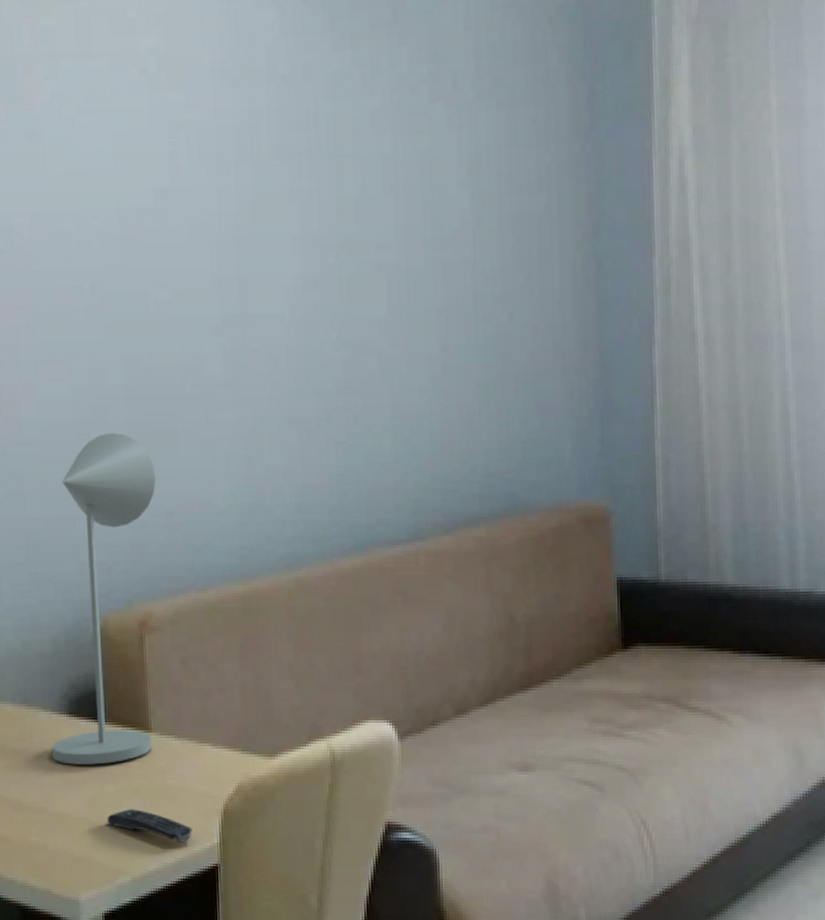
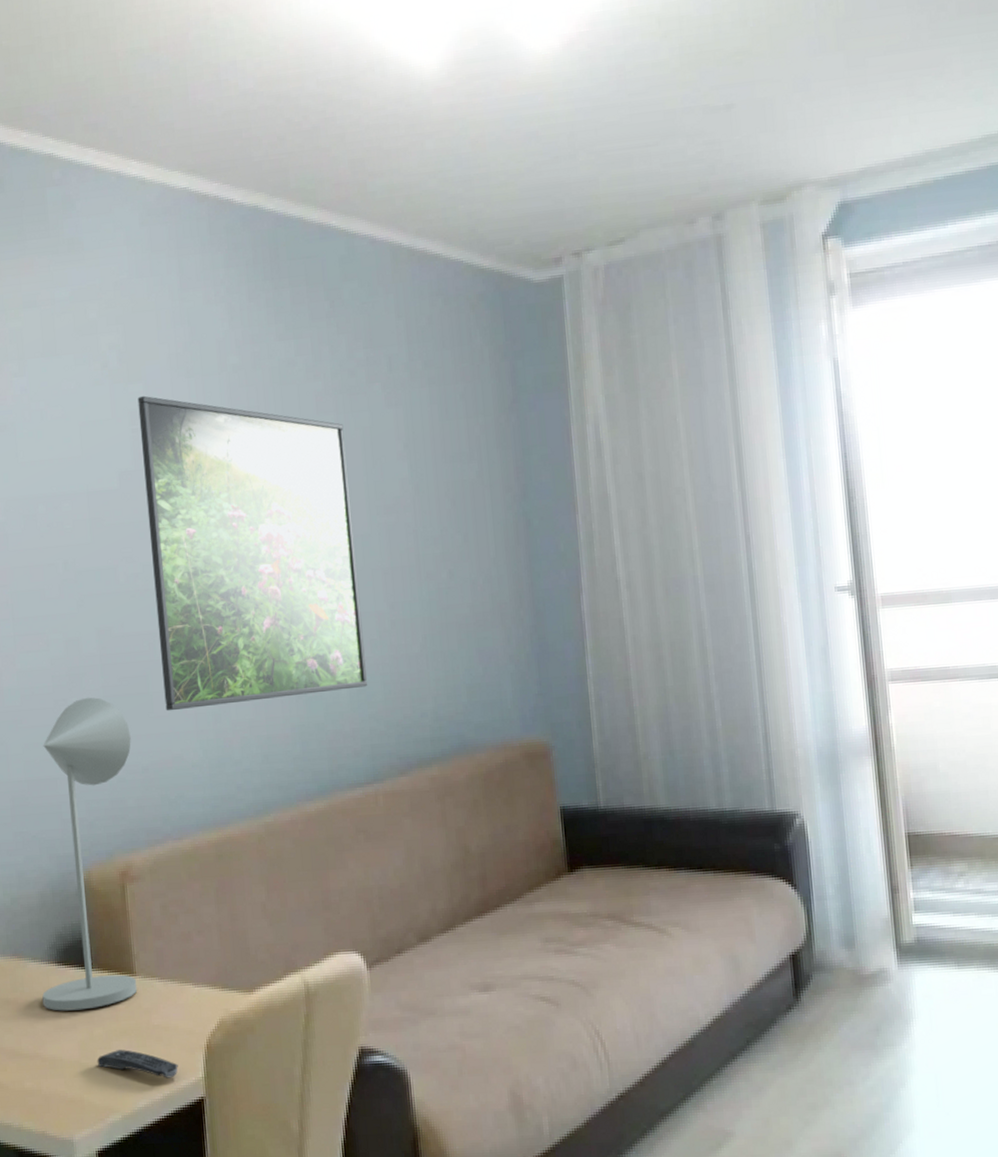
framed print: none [177,105,413,452] -> present [137,395,367,711]

